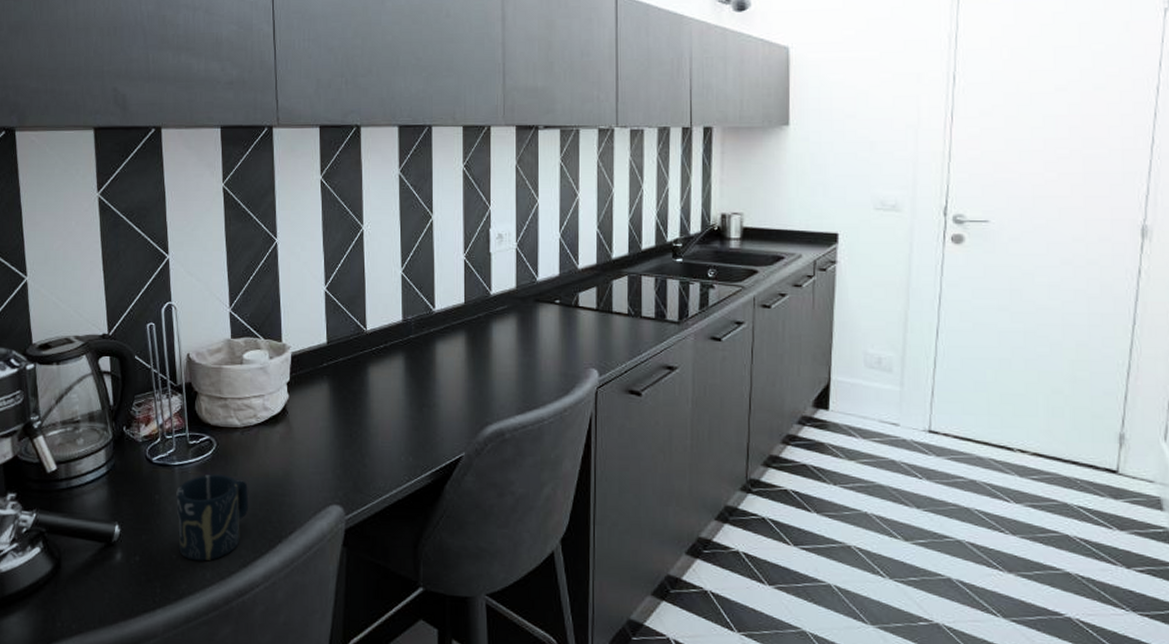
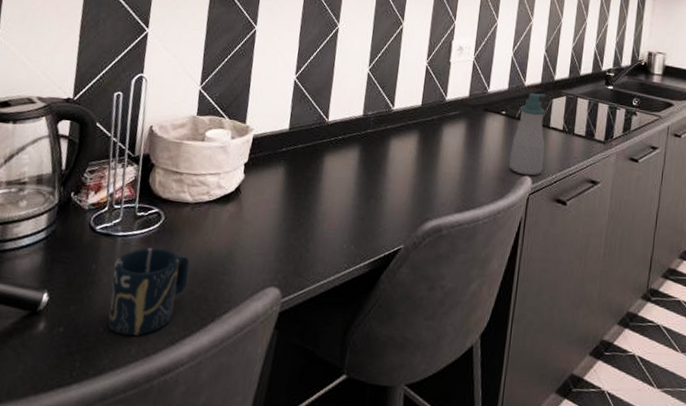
soap bottle: none [571,275,610,368] -> present [509,93,546,176]

